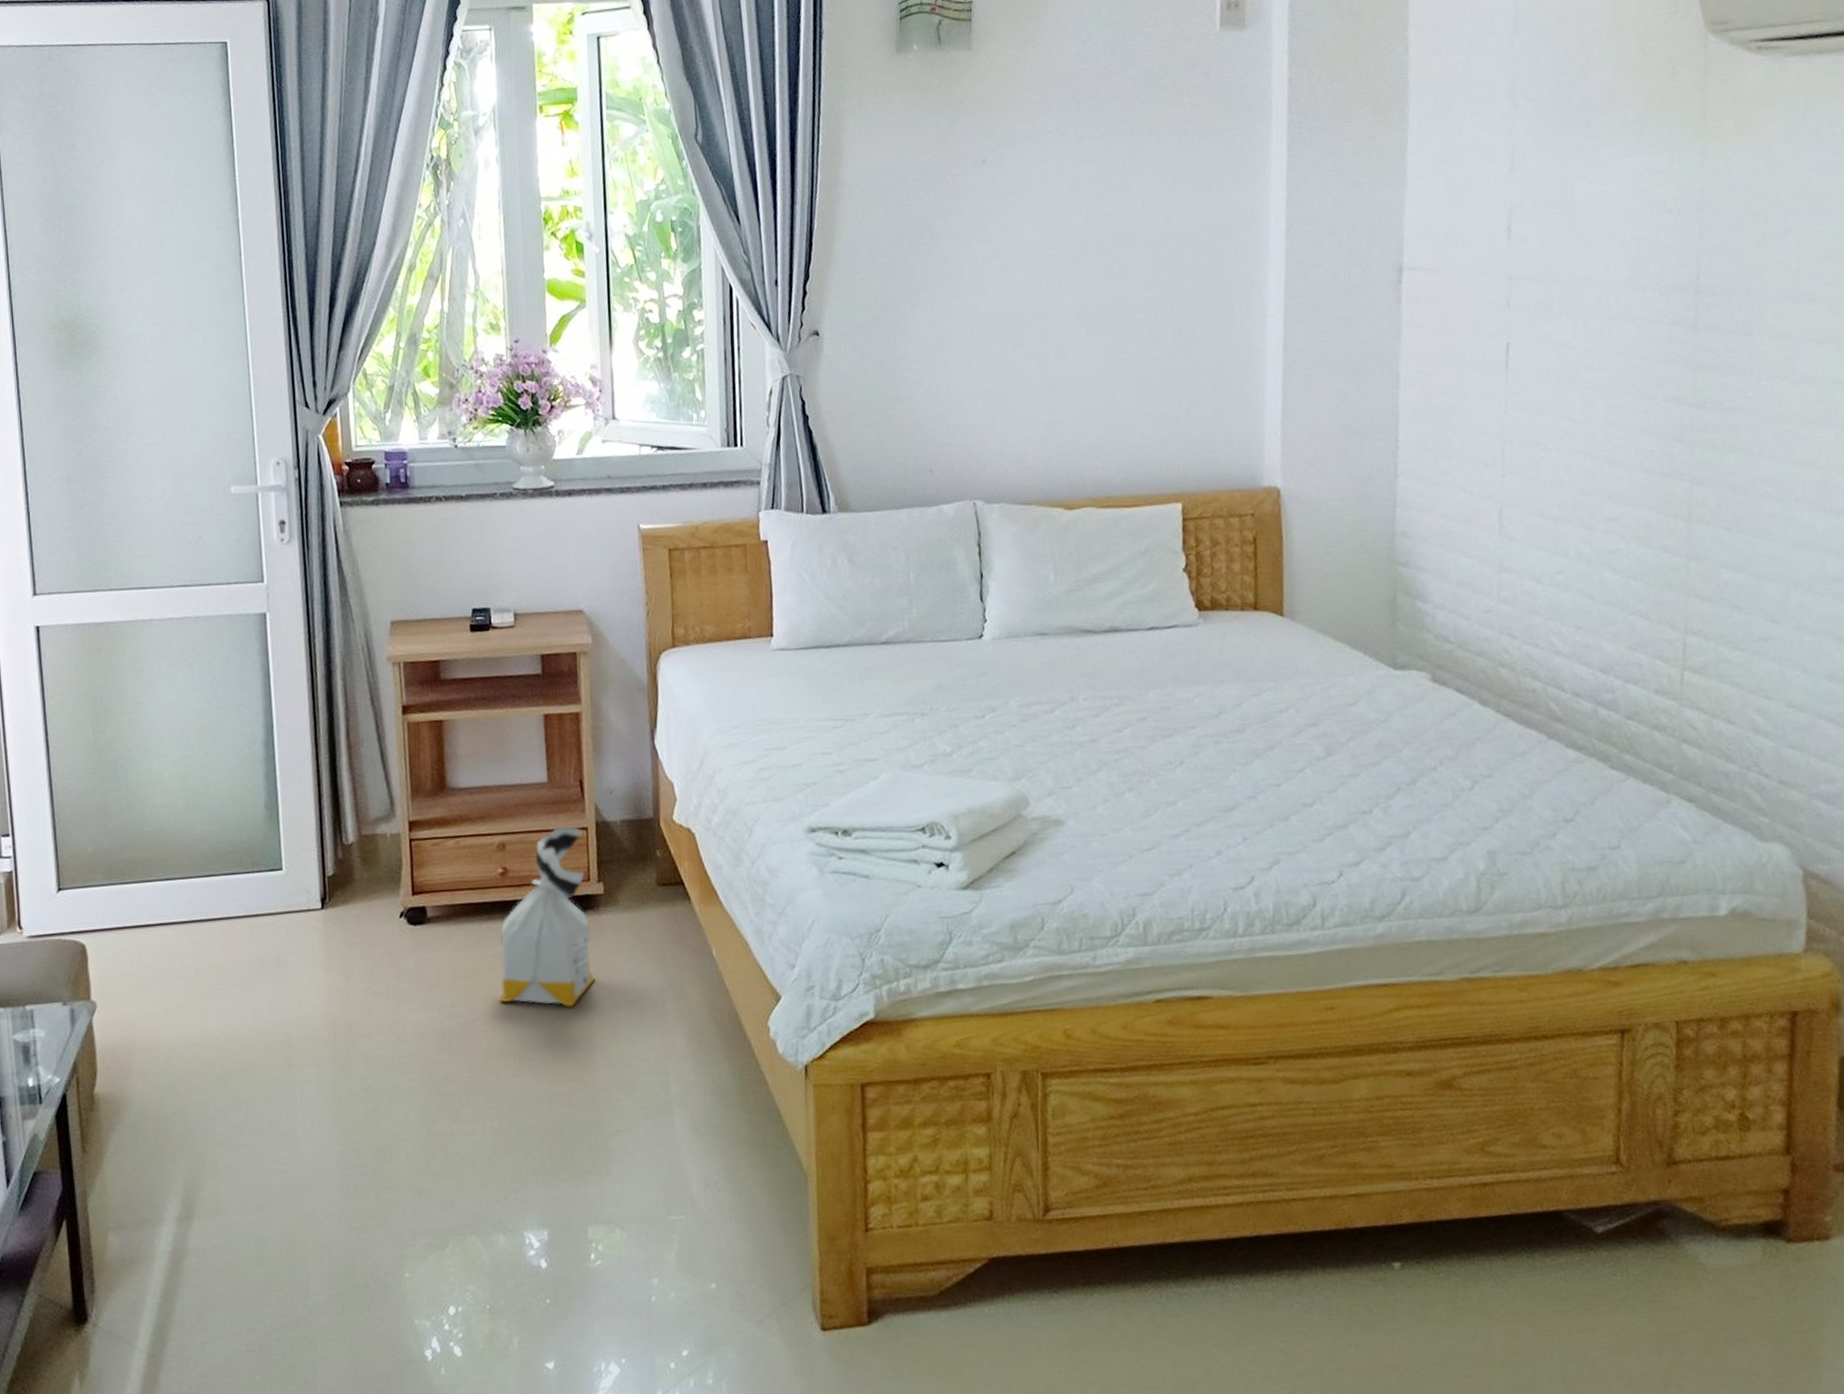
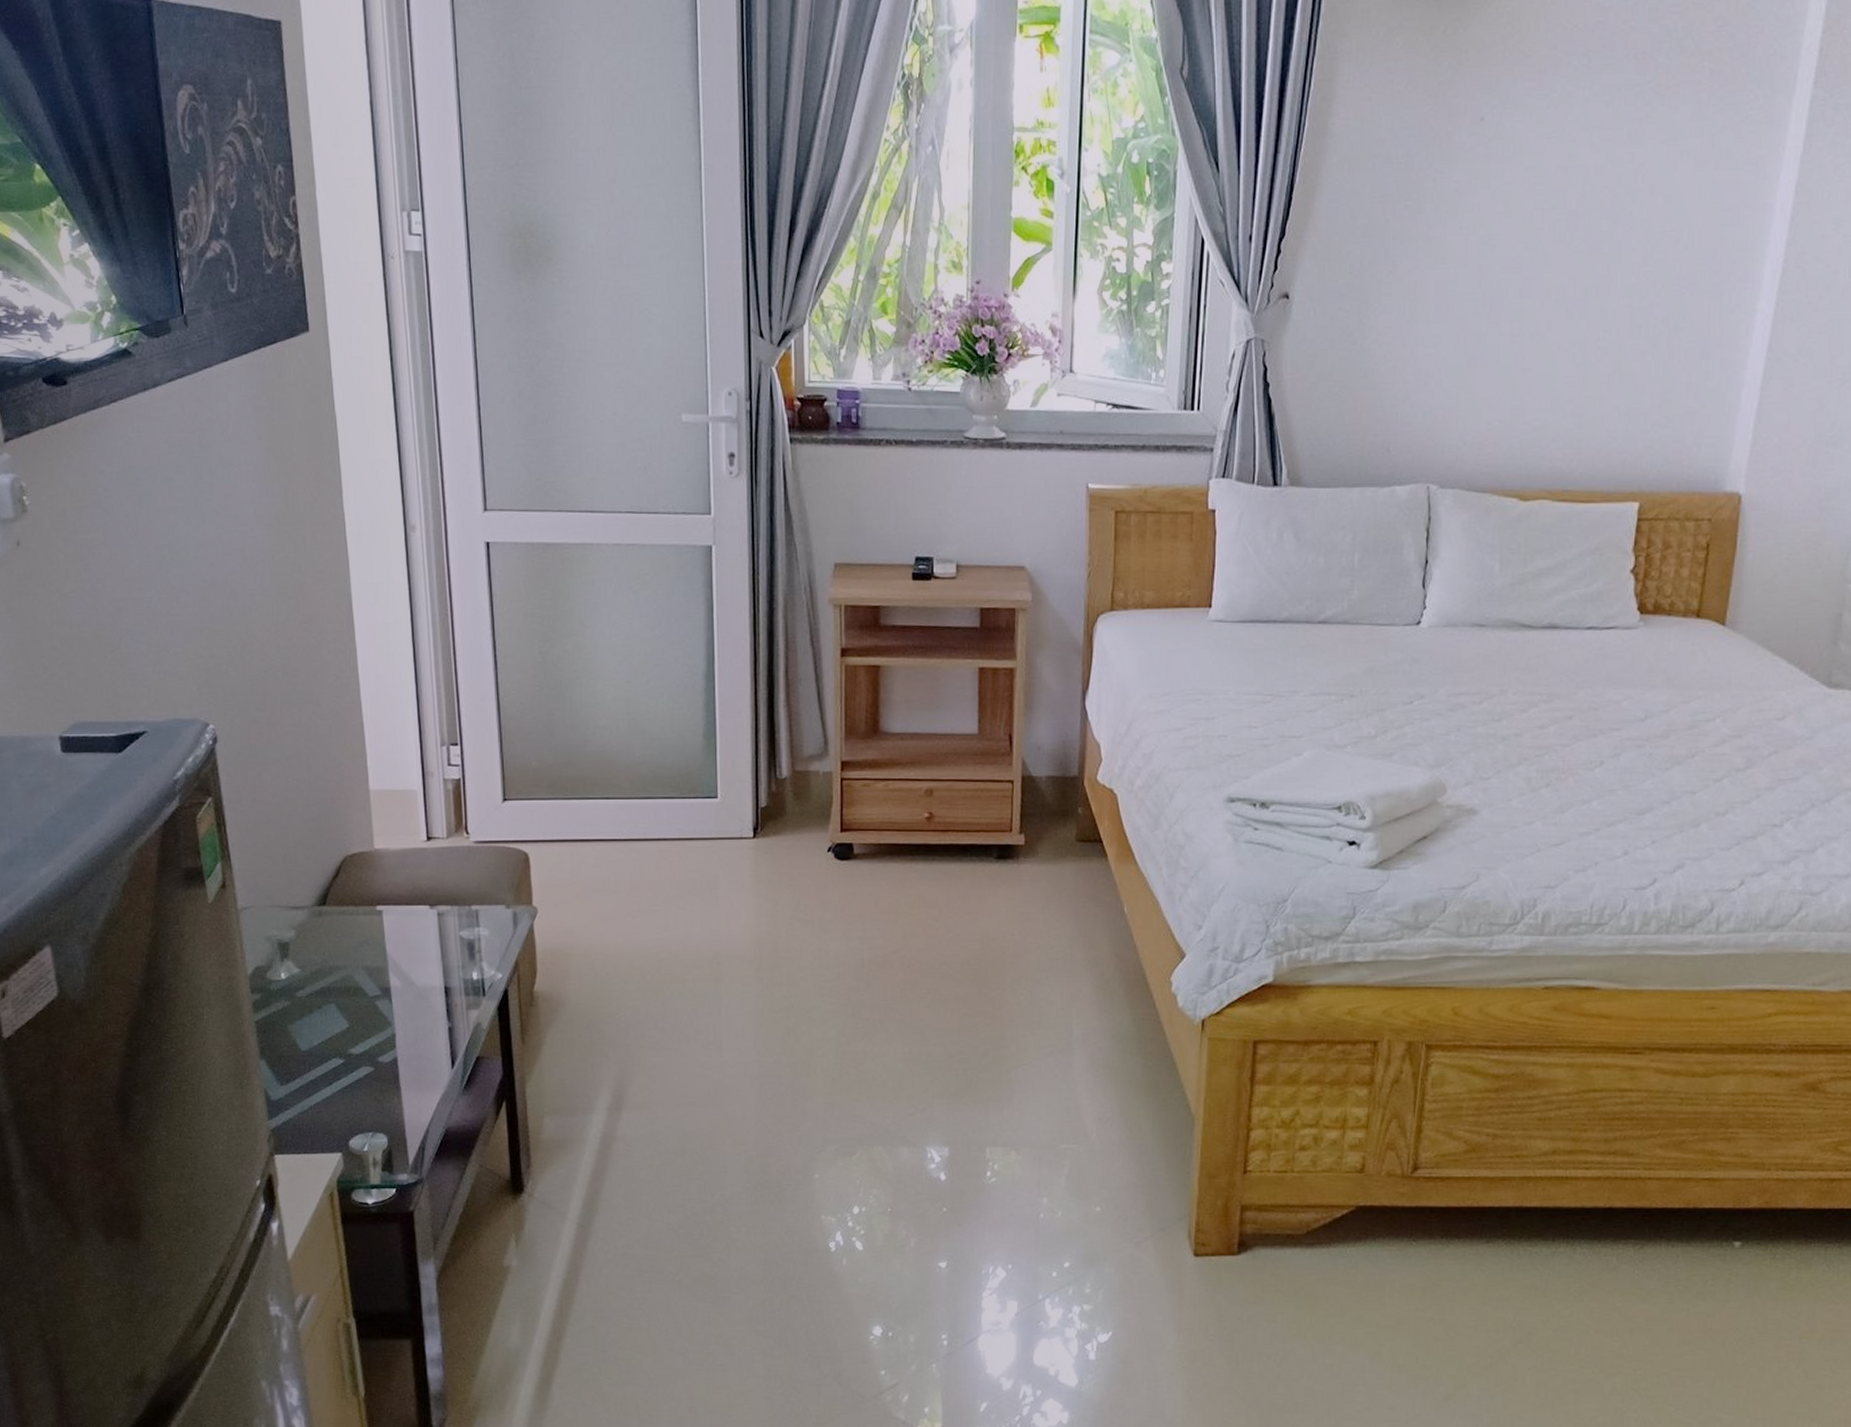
bag: present [499,825,596,1007] -> none [918,777,1010,948]

